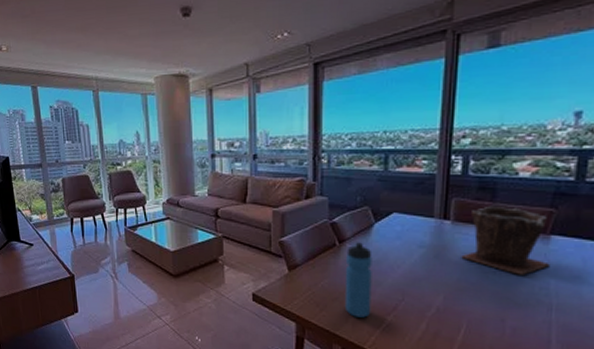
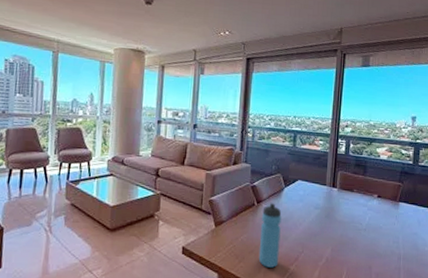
plant pot: present [461,205,550,275] -> none [343,178,399,232]

